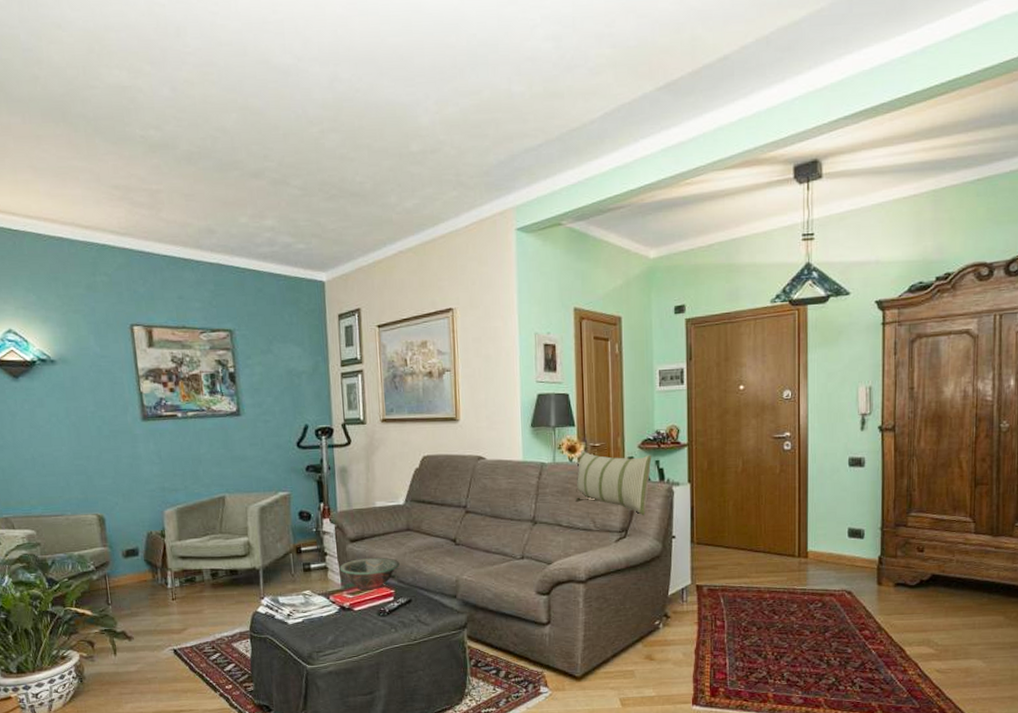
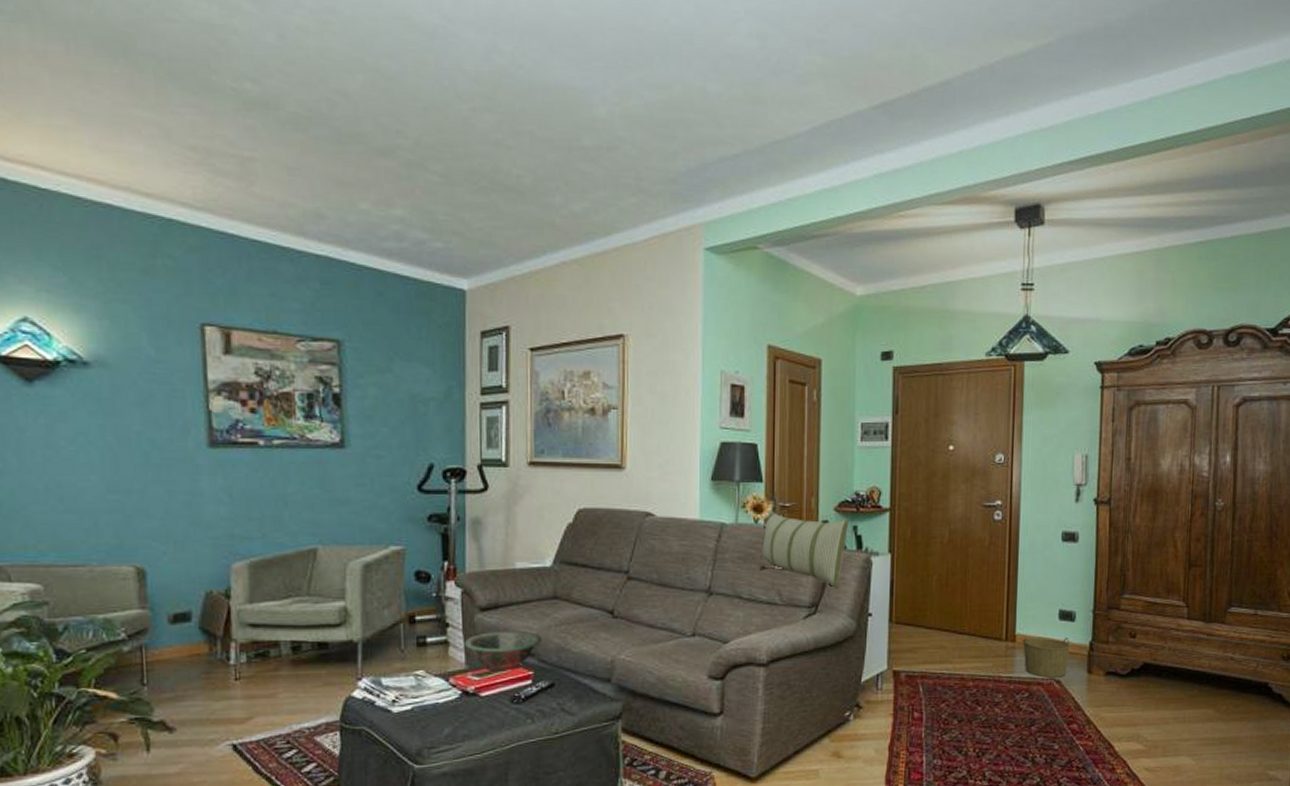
basket: none [815,553,861,589] -> present [1023,637,1071,678]

